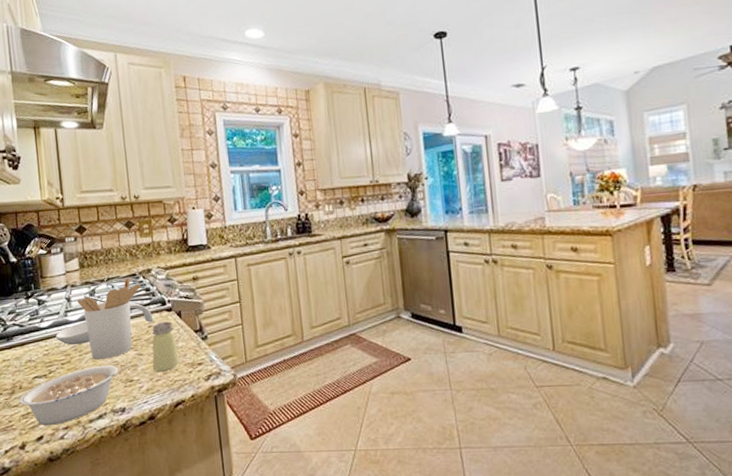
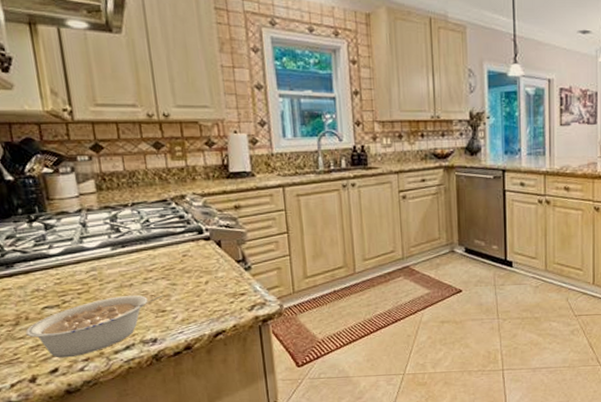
spoon rest: present [55,303,153,345] -> none [69,231,189,274]
utensil holder: present [76,277,141,359] -> none [94,203,173,289]
saltshaker: present [152,321,179,373] -> none [187,251,219,303]

